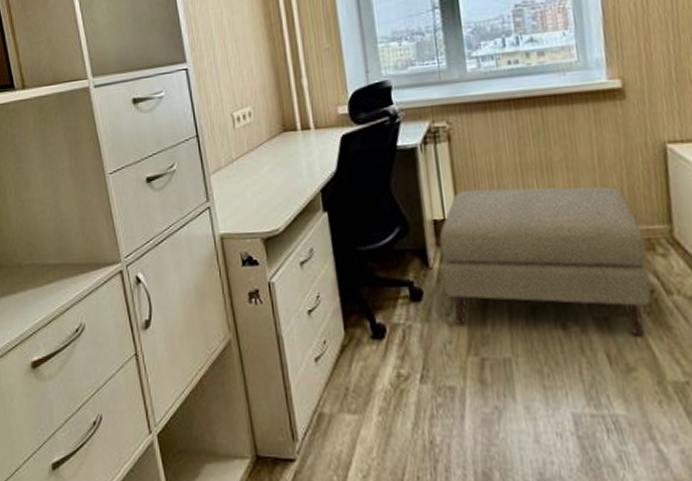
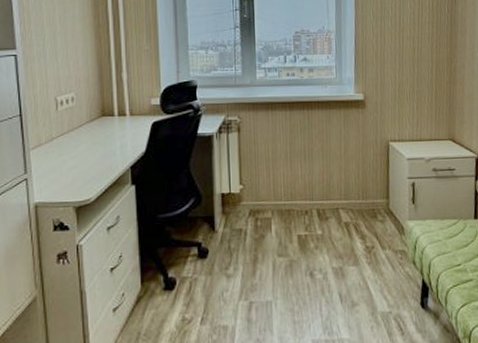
ottoman: present [439,186,652,337] -> none [224,170,372,281]

